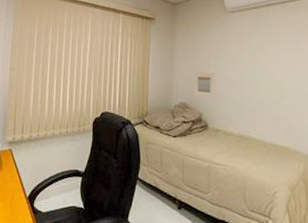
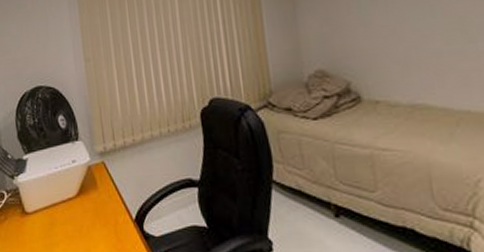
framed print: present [194,72,216,98] -> none [330,21,366,58]

